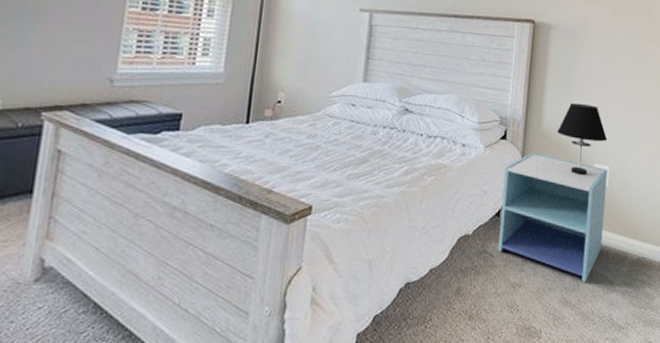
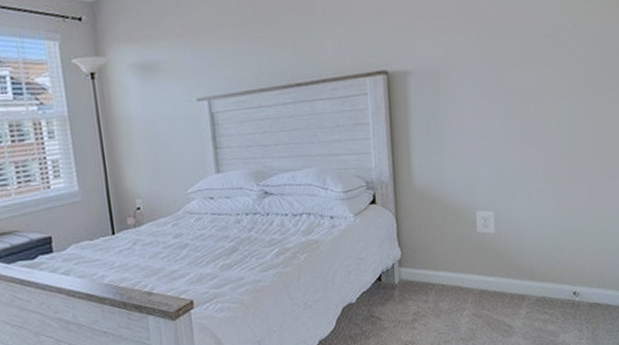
nightstand: present [498,153,608,282] -> none [379,211,495,330]
table lamp: present [556,102,608,176] -> none [429,150,488,227]

